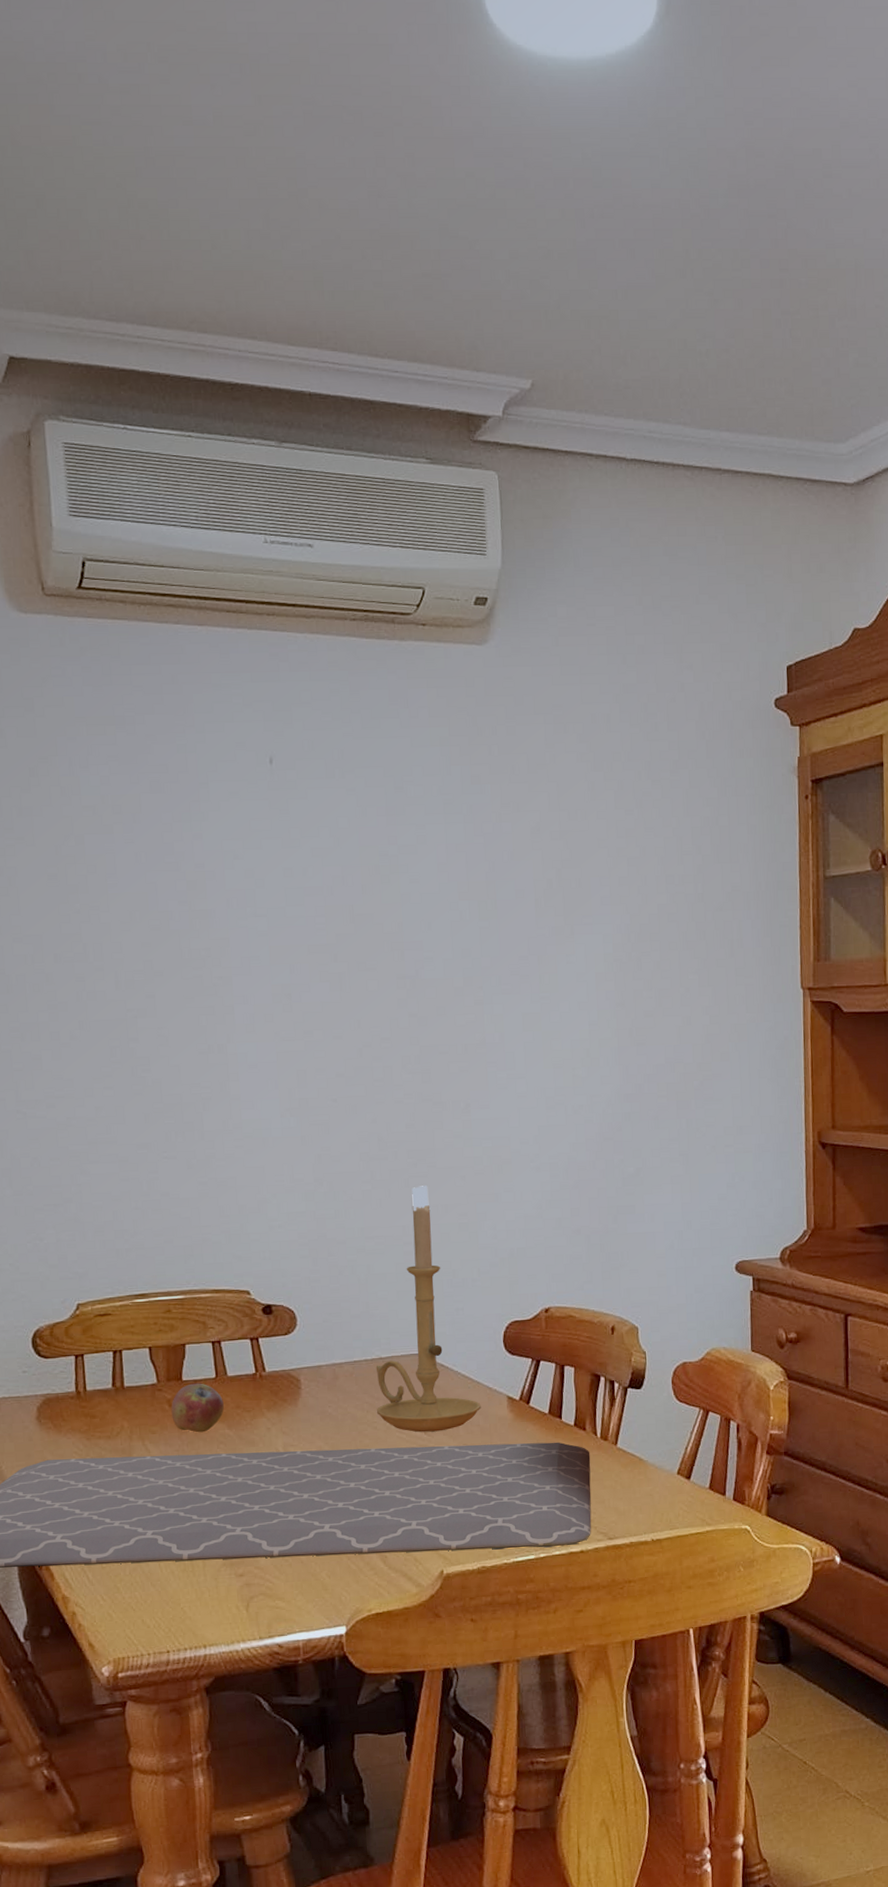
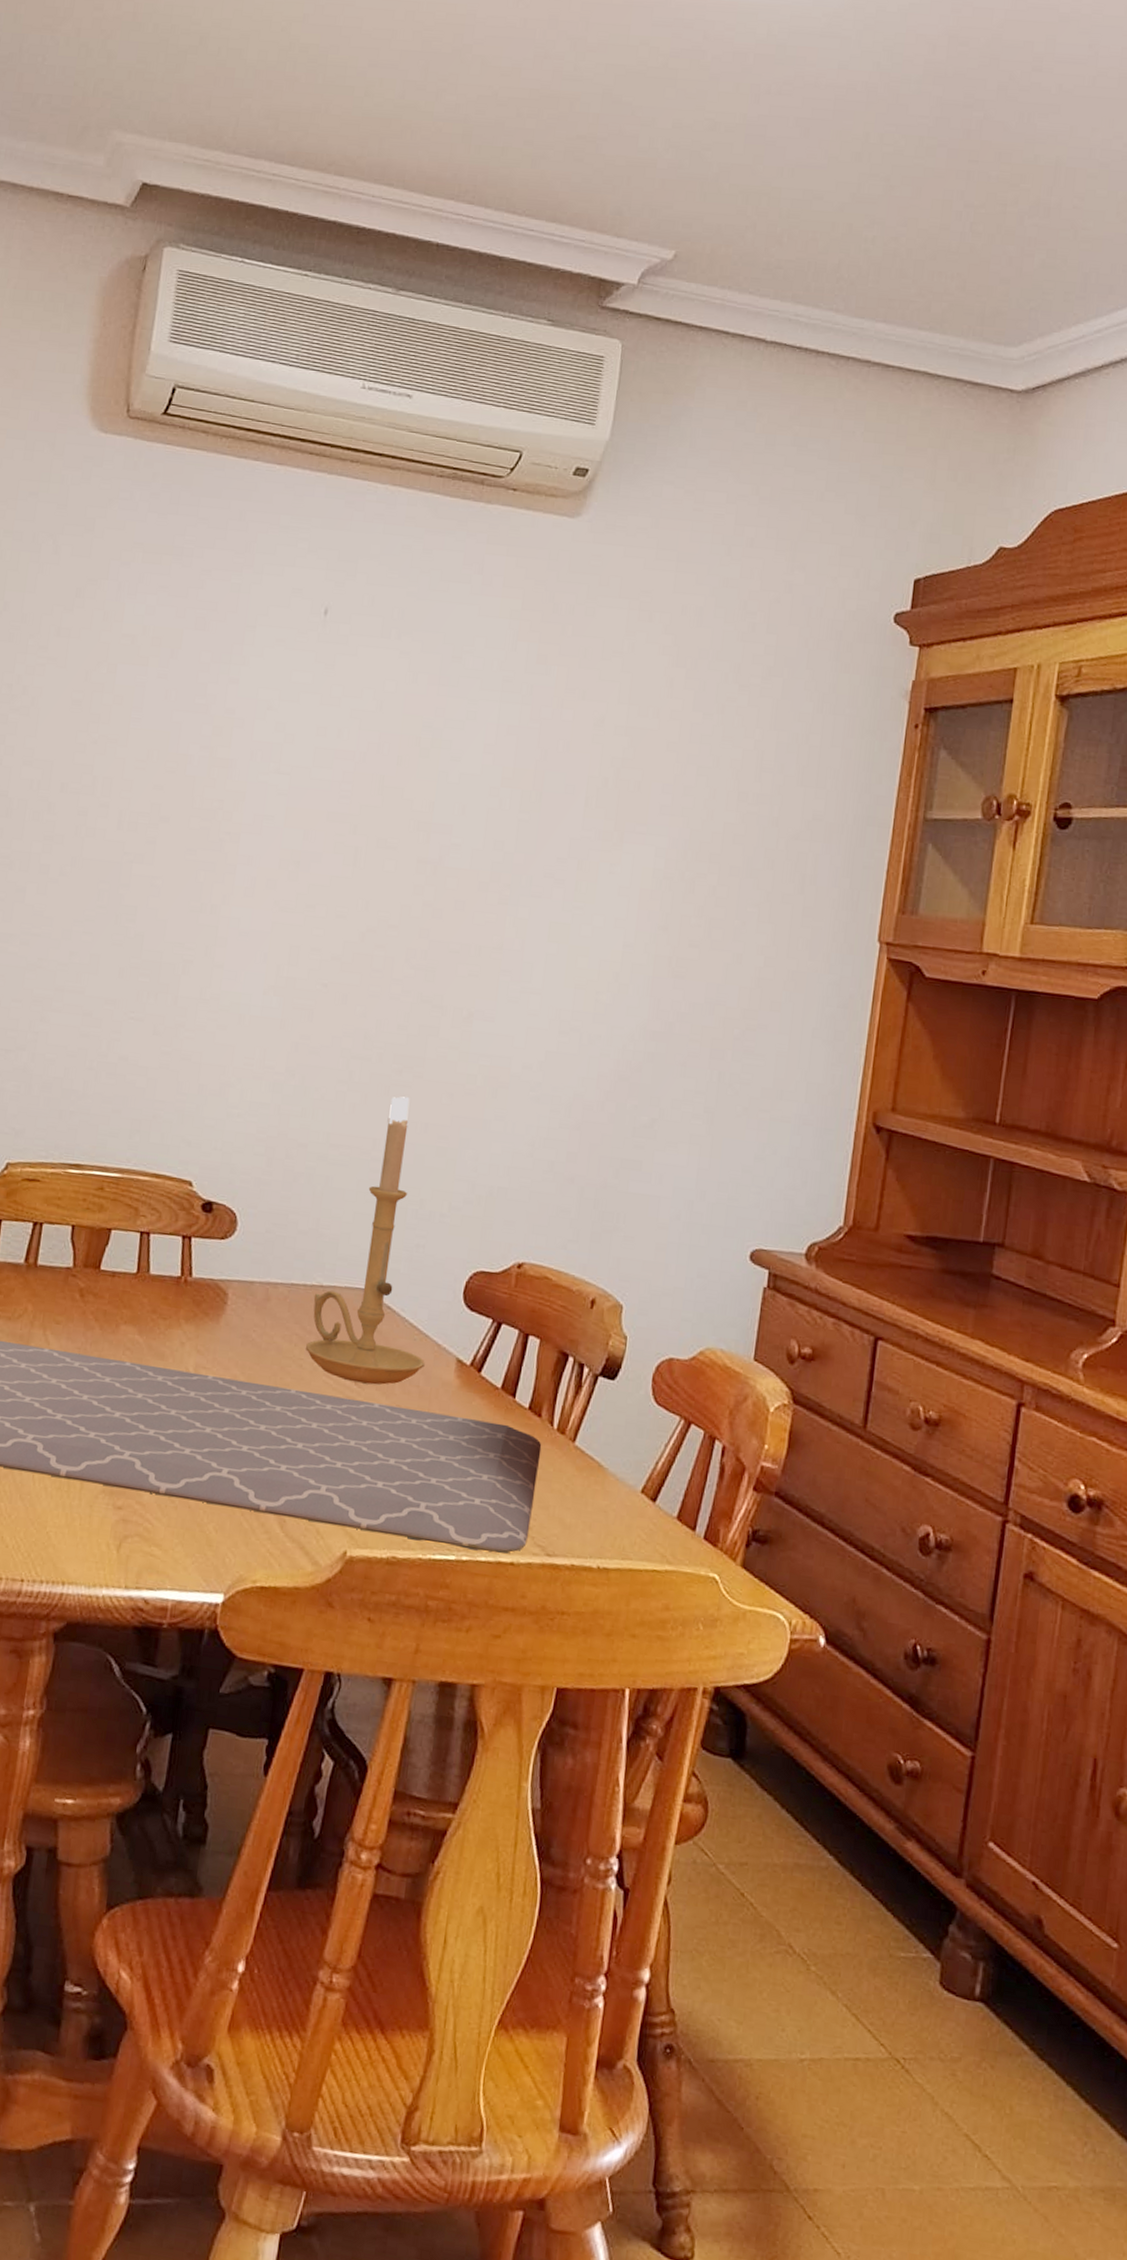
fruit: present [171,1383,225,1433] -> none [80,1275,140,1334]

